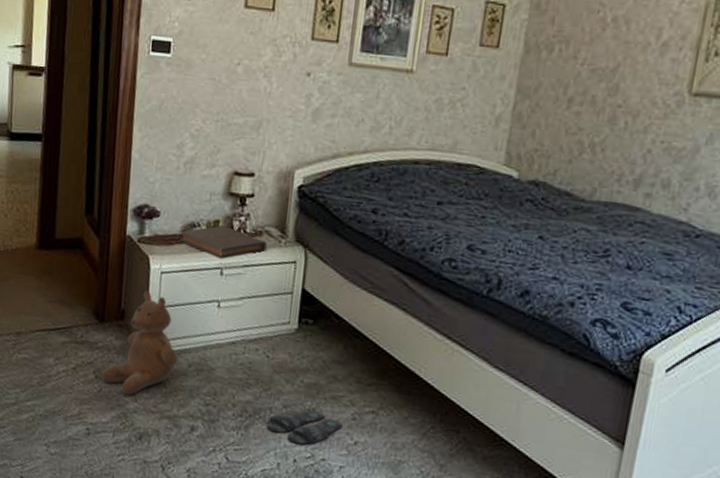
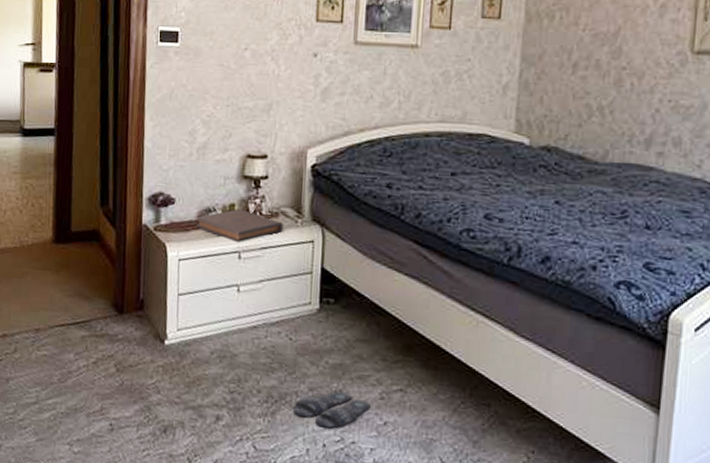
teddy bear: present [102,290,178,396] -> none [123,279,200,388]

